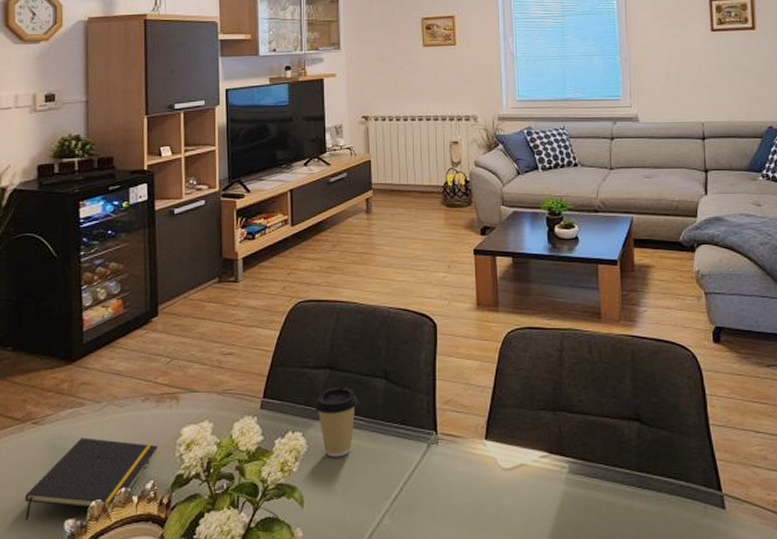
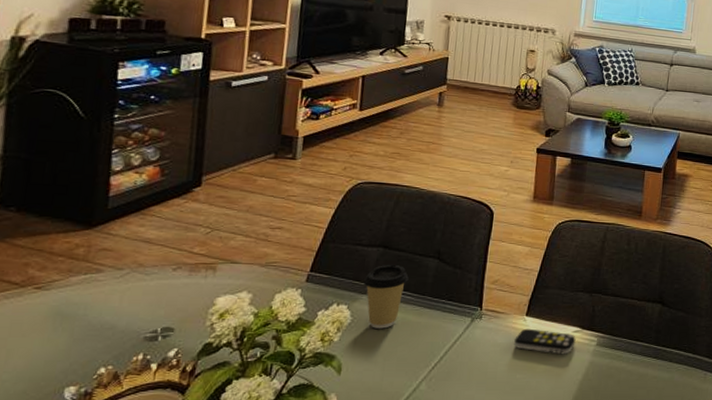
notepad: present [25,438,158,522] -> none [14,304,187,389]
remote control: none [476,454,544,484] -> present [514,328,576,355]

